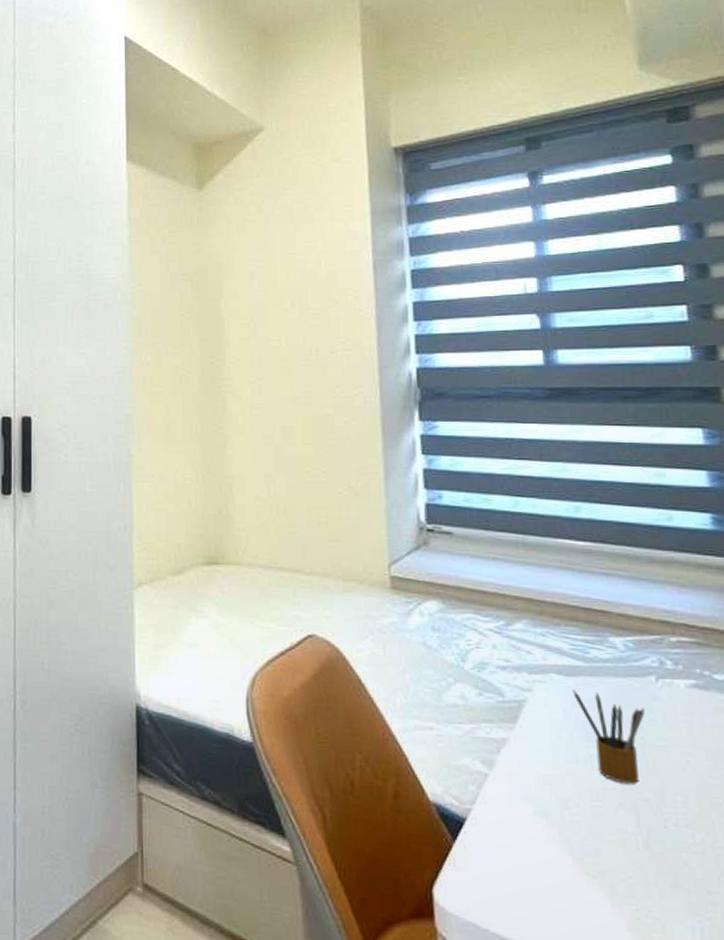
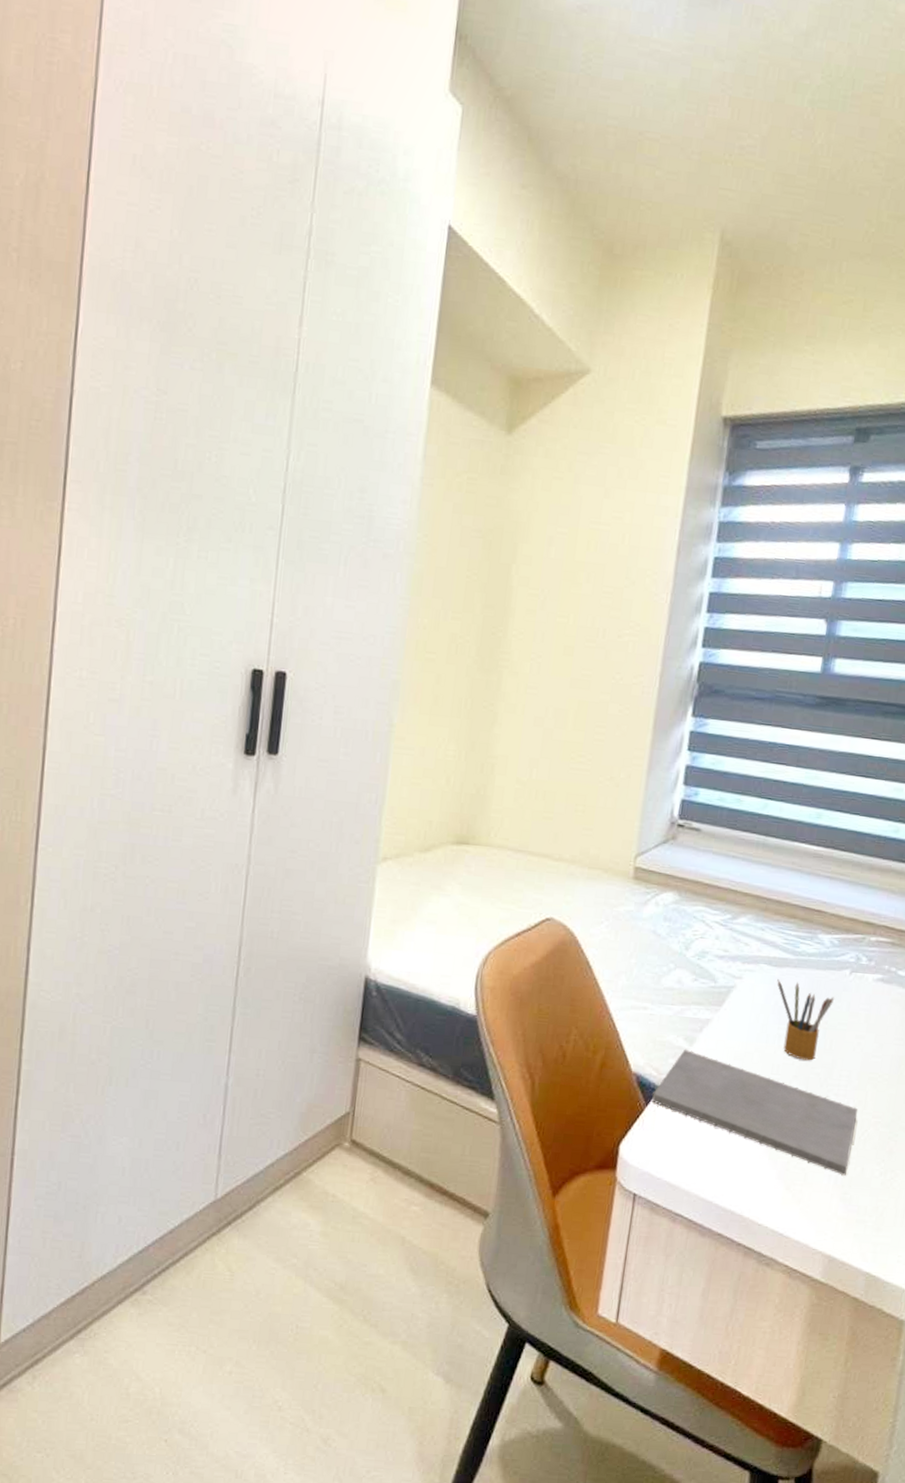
notepad: none [457,773,714,927] -> present [651,1049,858,1176]

